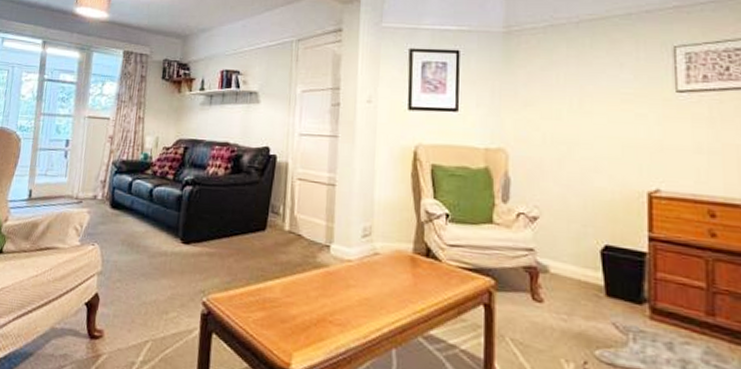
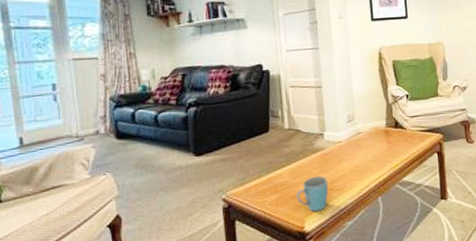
mug: none [286,299,328,348] -> present [296,175,329,212]

